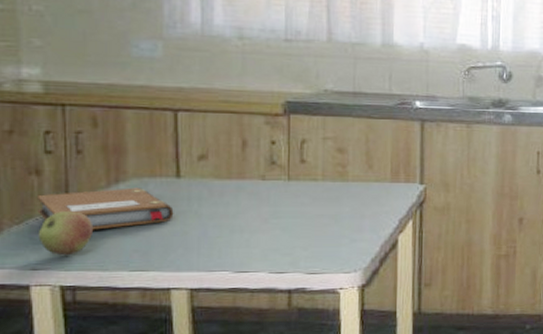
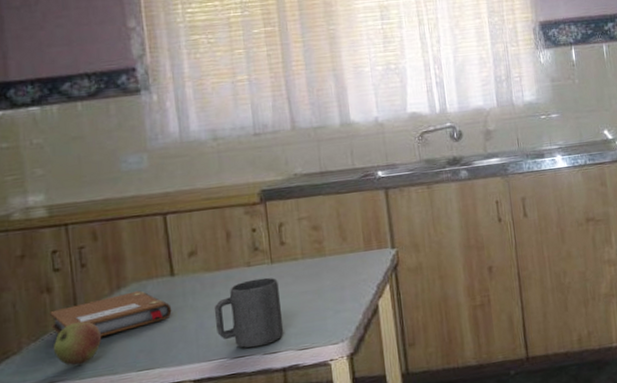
mug: none [220,194,294,264] -> present [214,277,284,348]

